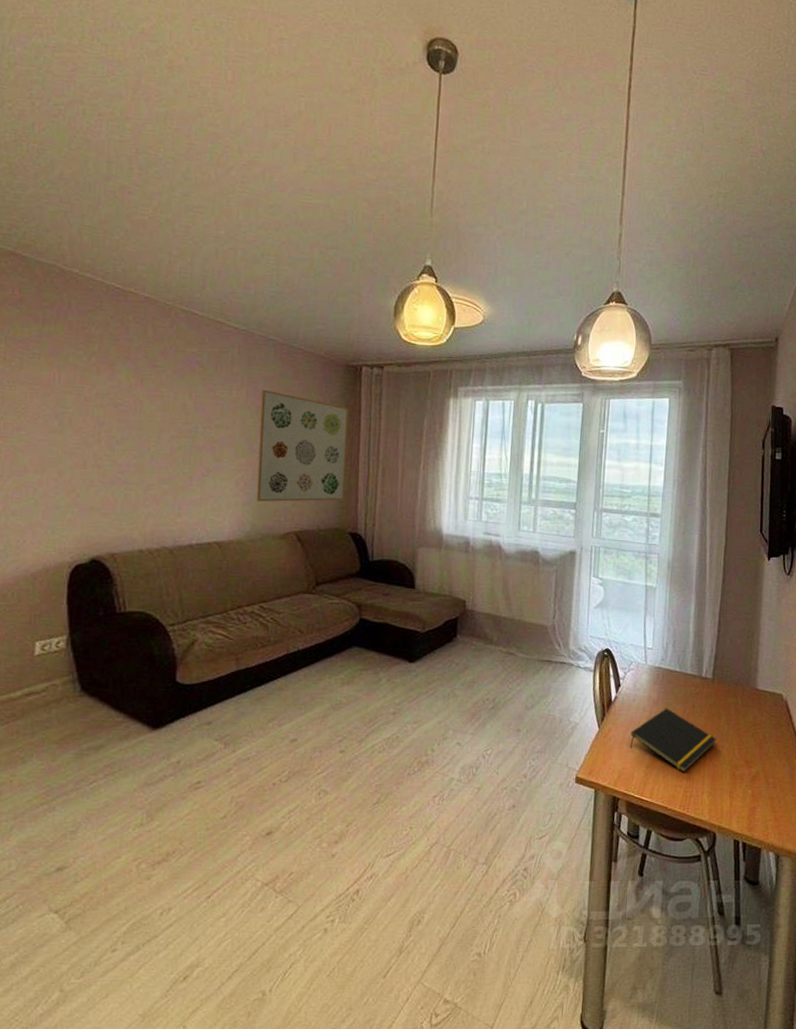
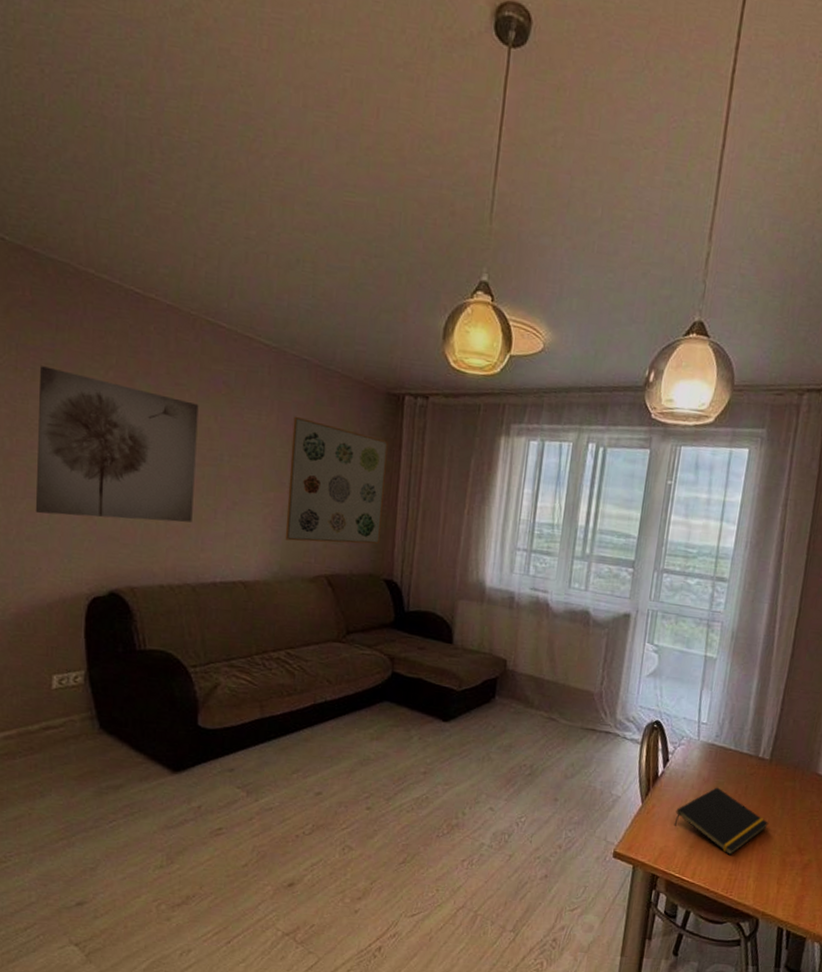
wall art: none [20,356,175,491] -> present [35,366,199,523]

